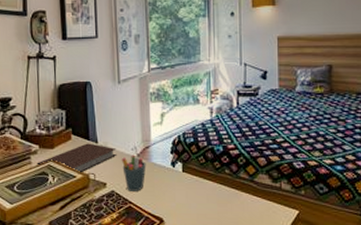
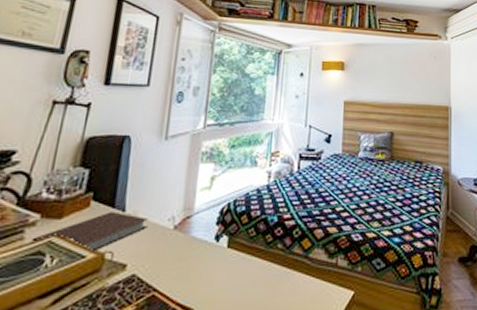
pen holder: present [121,155,146,191] -> none [152,226,184,275]

